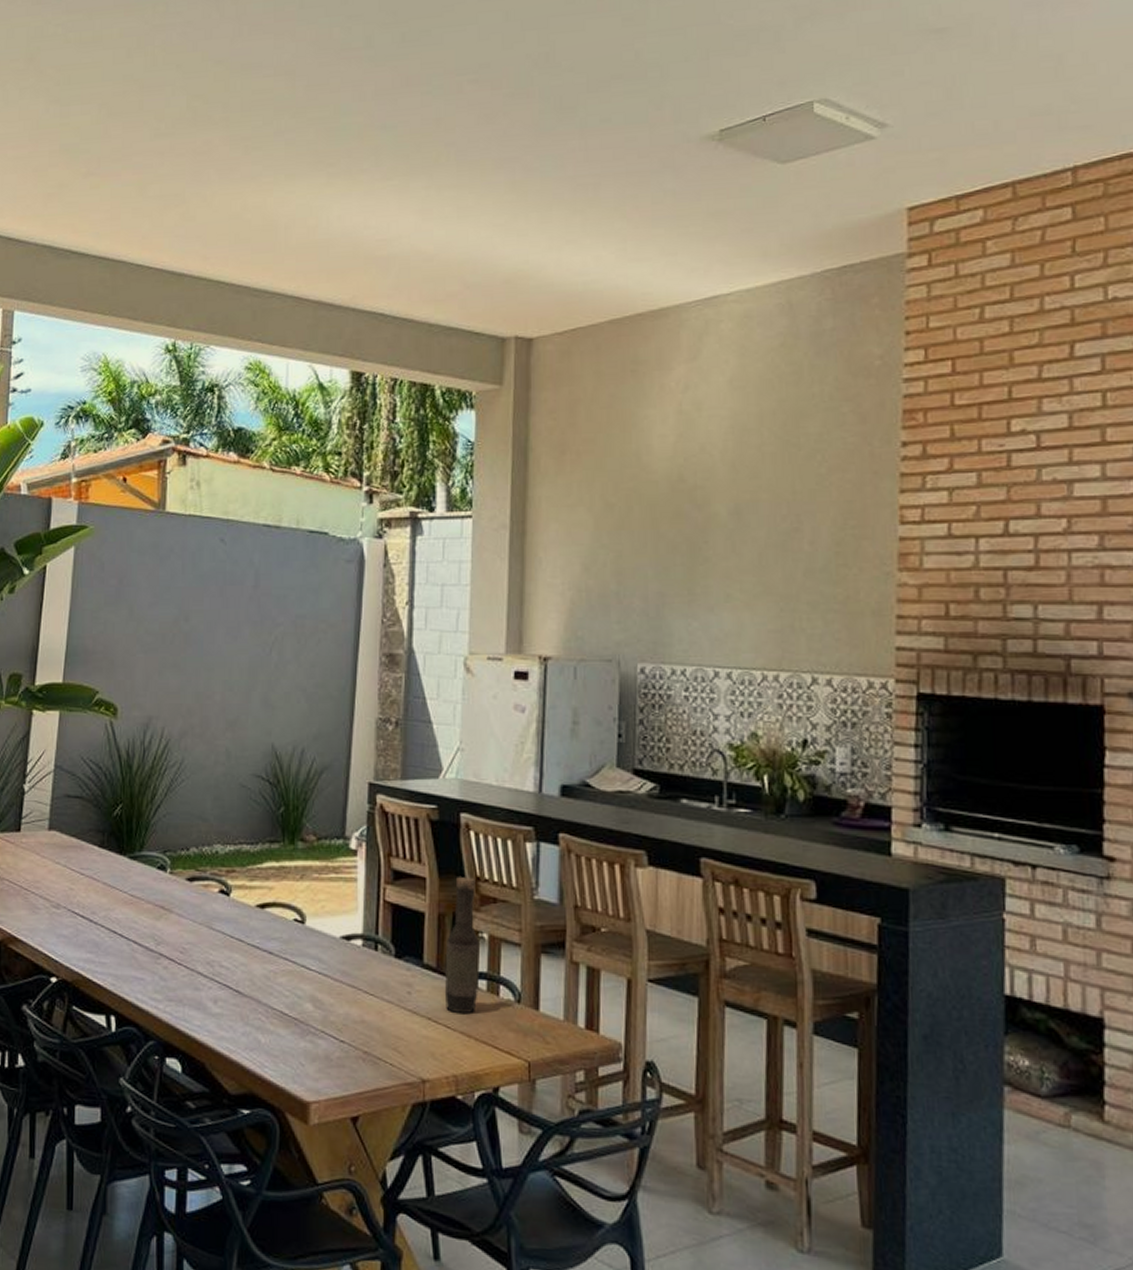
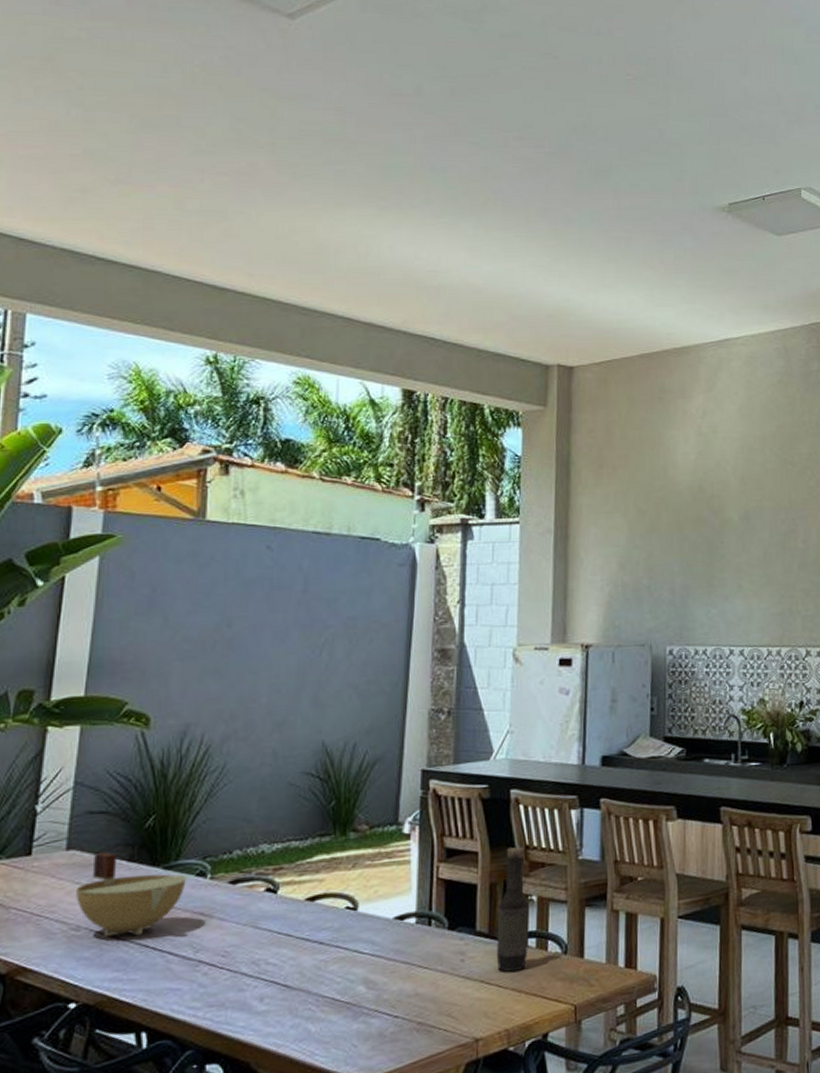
bowl: none [57,835,150,921] -> present [76,851,188,938]

